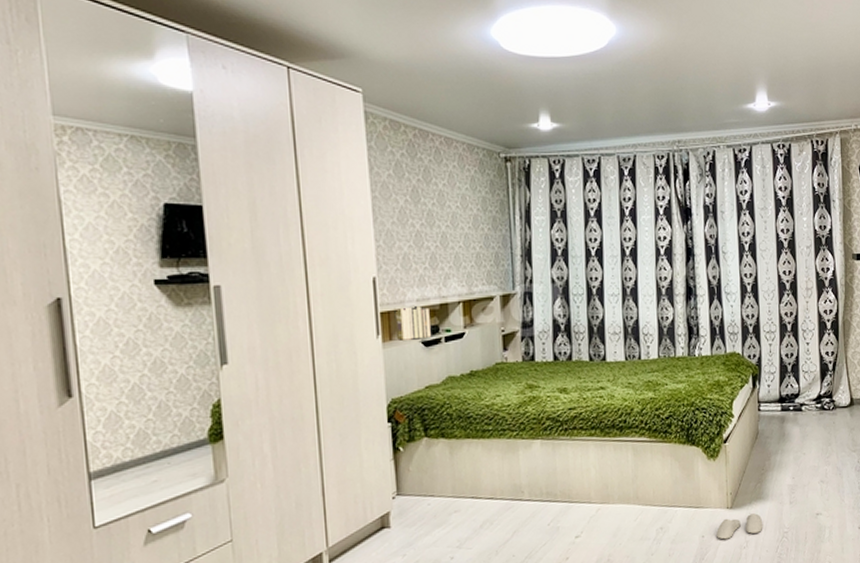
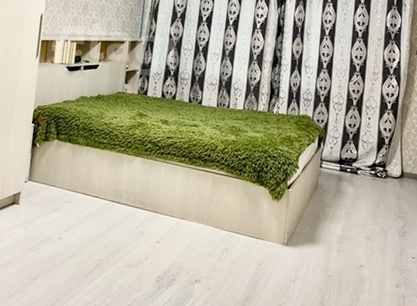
slippers: present [716,513,763,540] -> none [271,253,312,272]

